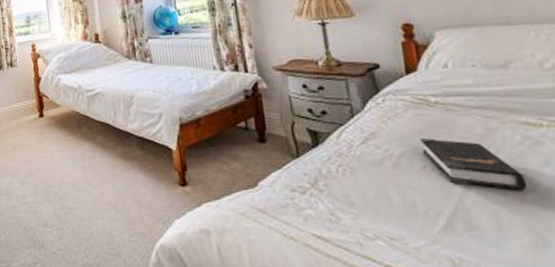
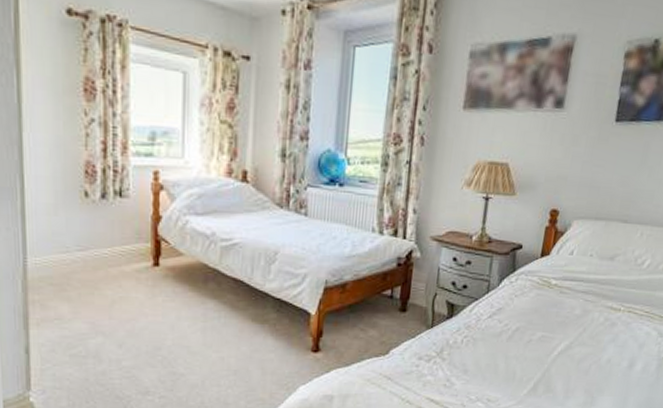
hardback book: present [419,138,526,191] -> none [533,316,596,362]

